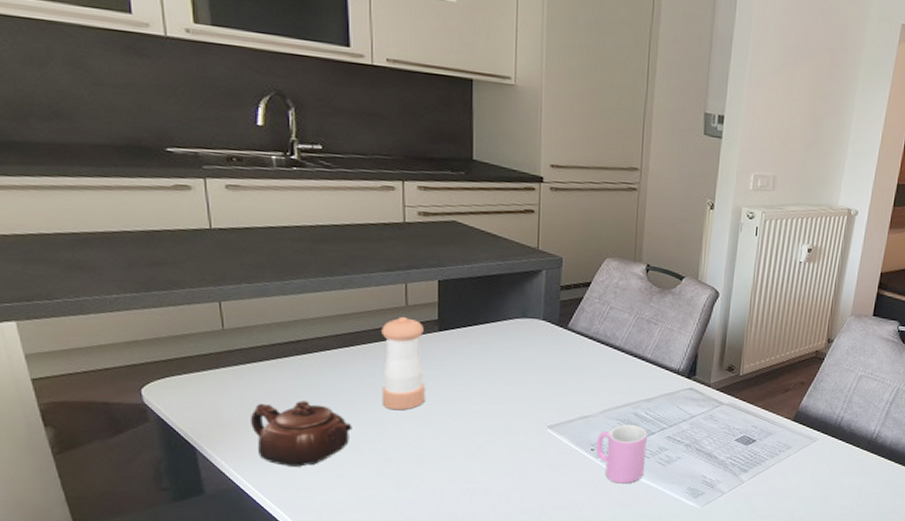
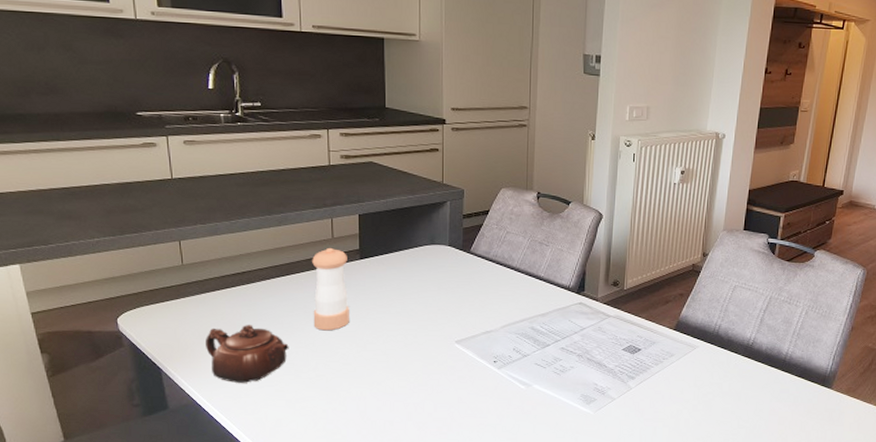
cup: present [595,424,647,484] -> none [498,338,543,392]

